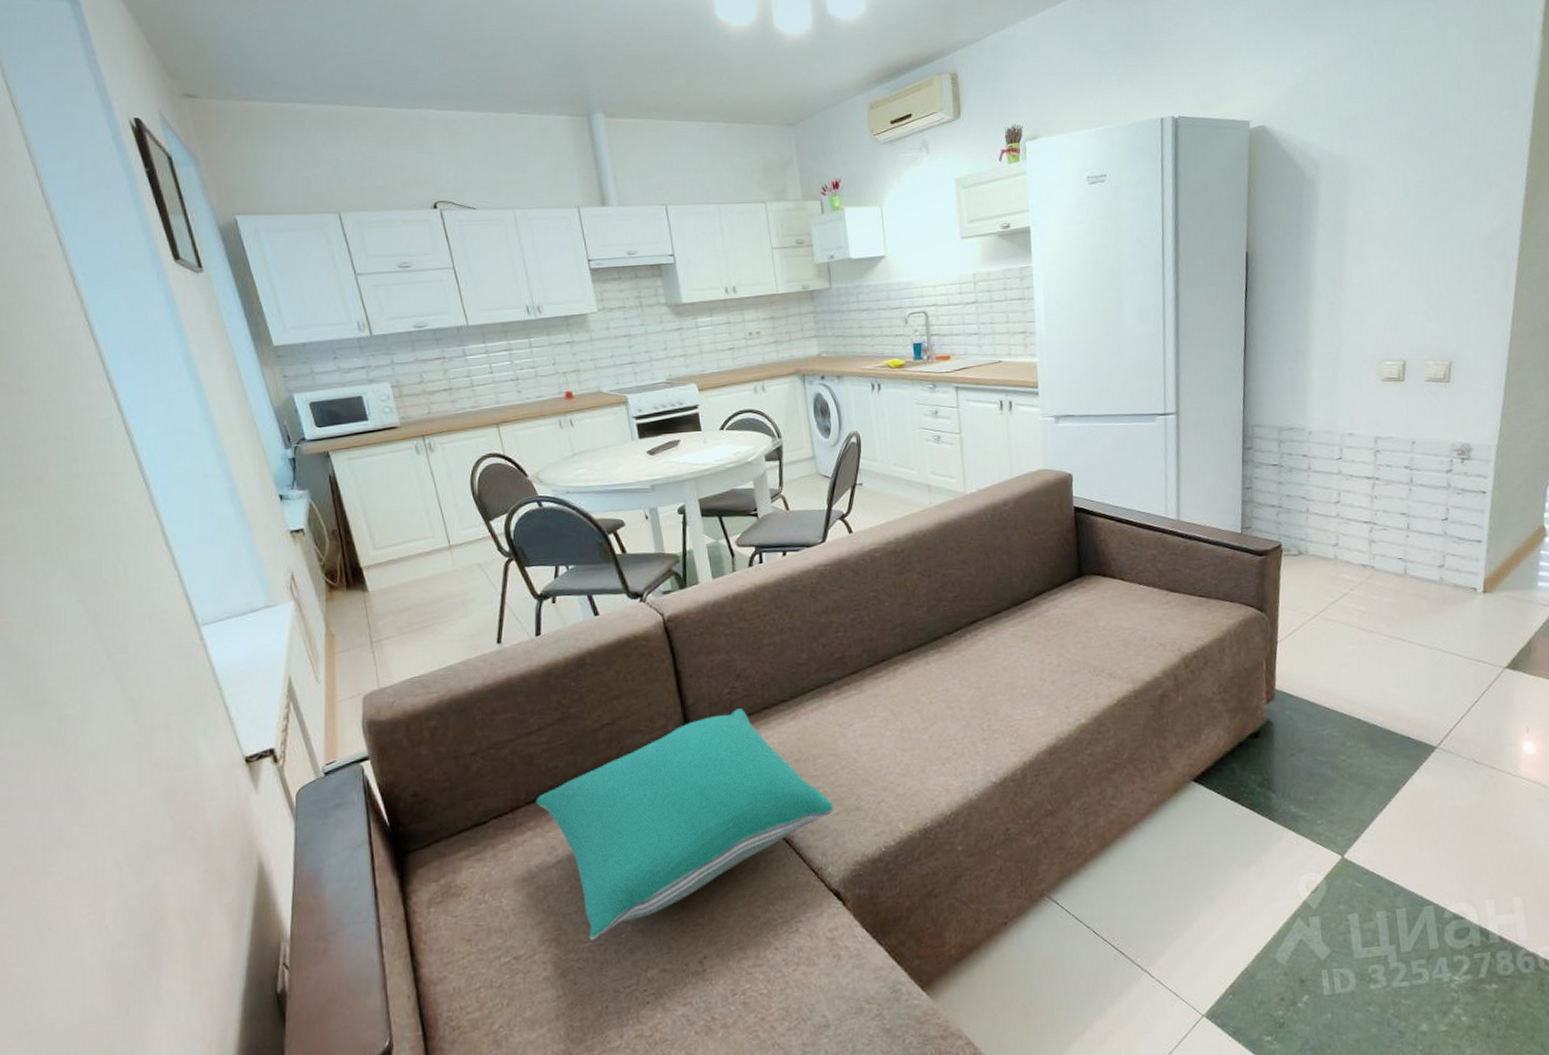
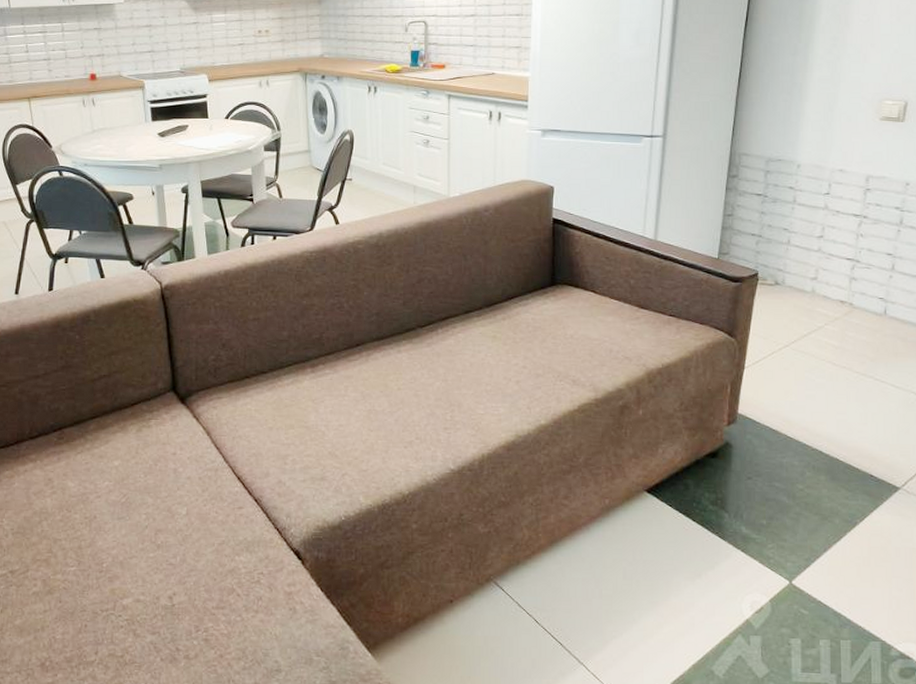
pillow: present [536,707,833,940] -> none [38,374,300,566]

